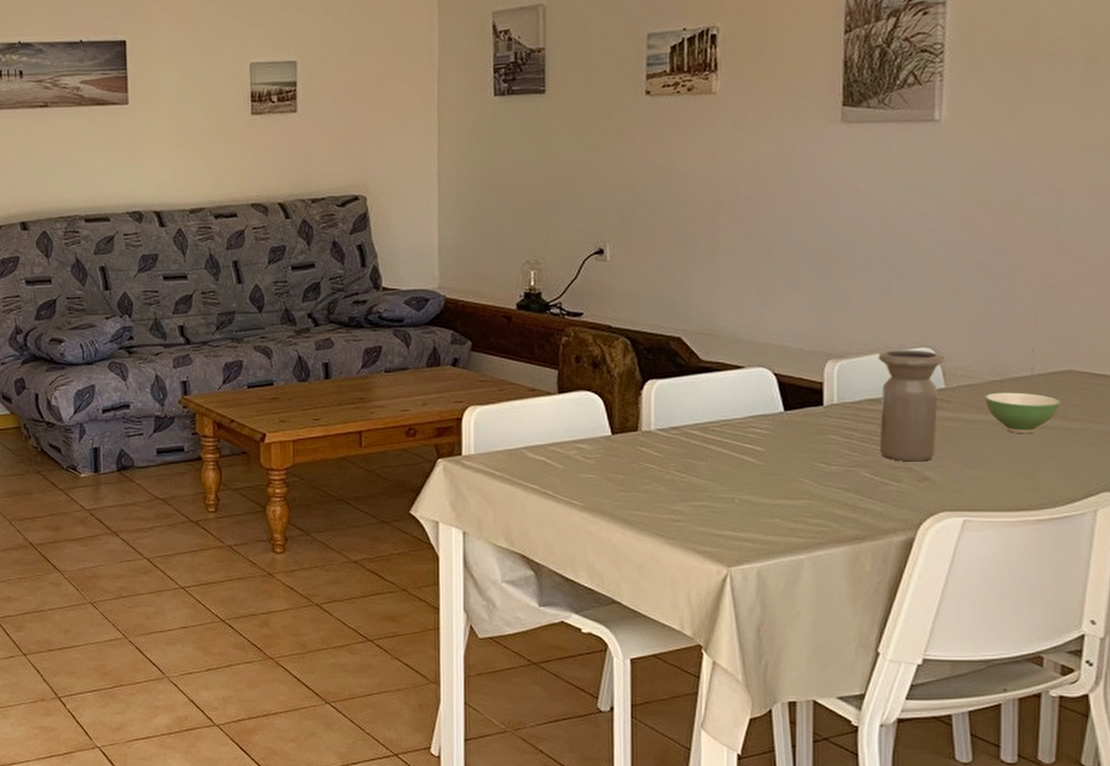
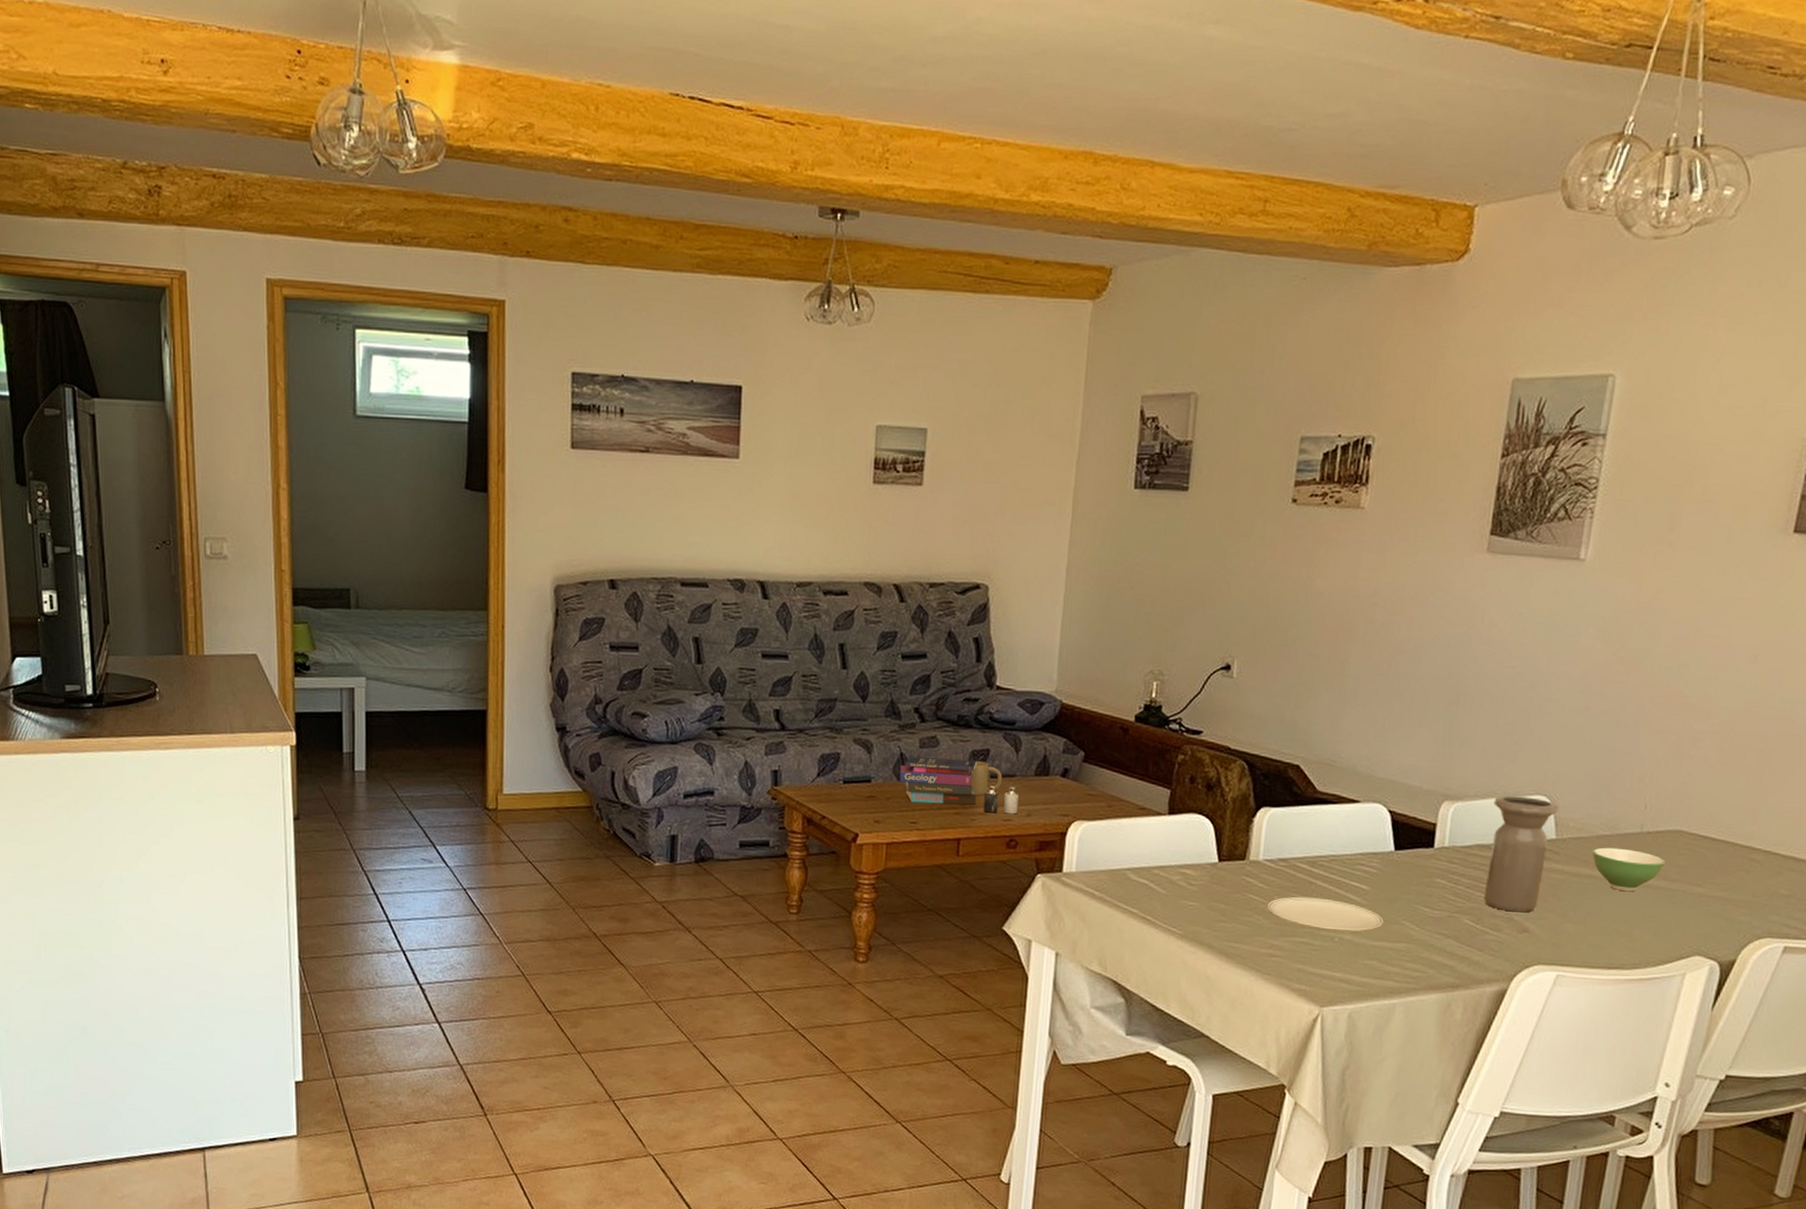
books: none [299,357,373,401] -> present [899,757,977,805]
mug: none [365,357,396,391] -> present [970,760,1003,797]
candle: none [380,379,413,405] -> present [983,785,1019,814]
plate: none [664,462,781,493] -> present [1267,896,1383,932]

